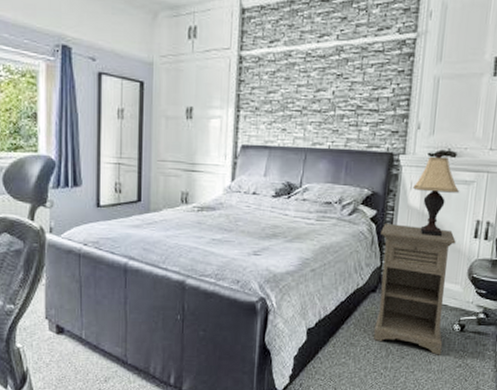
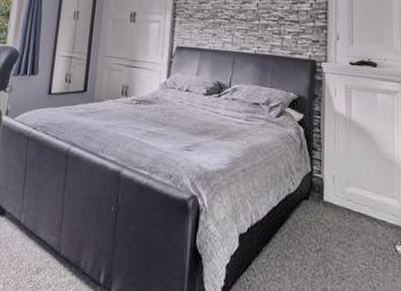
nightstand: present [374,224,456,355] -> none [309,128,387,281]
lamp: present [413,153,460,237] -> none [338,63,385,146]

